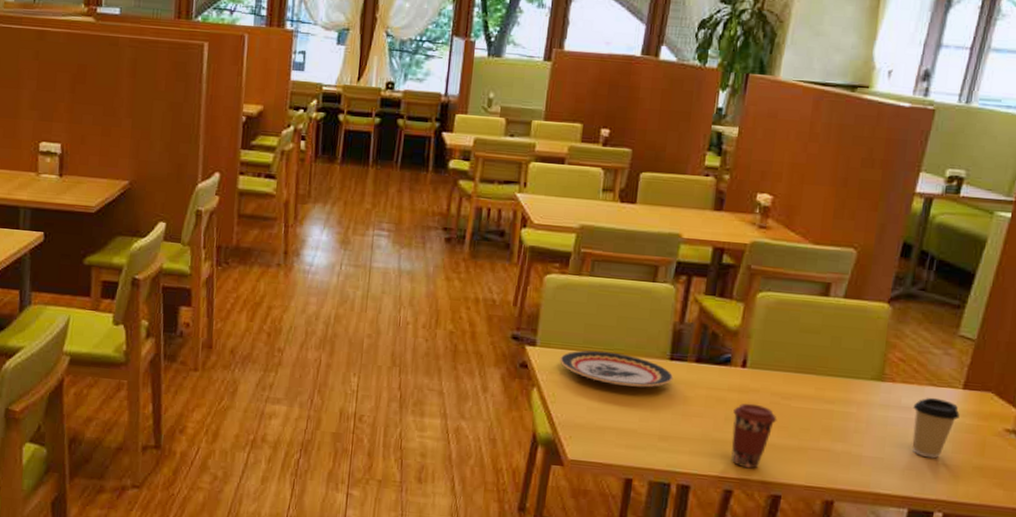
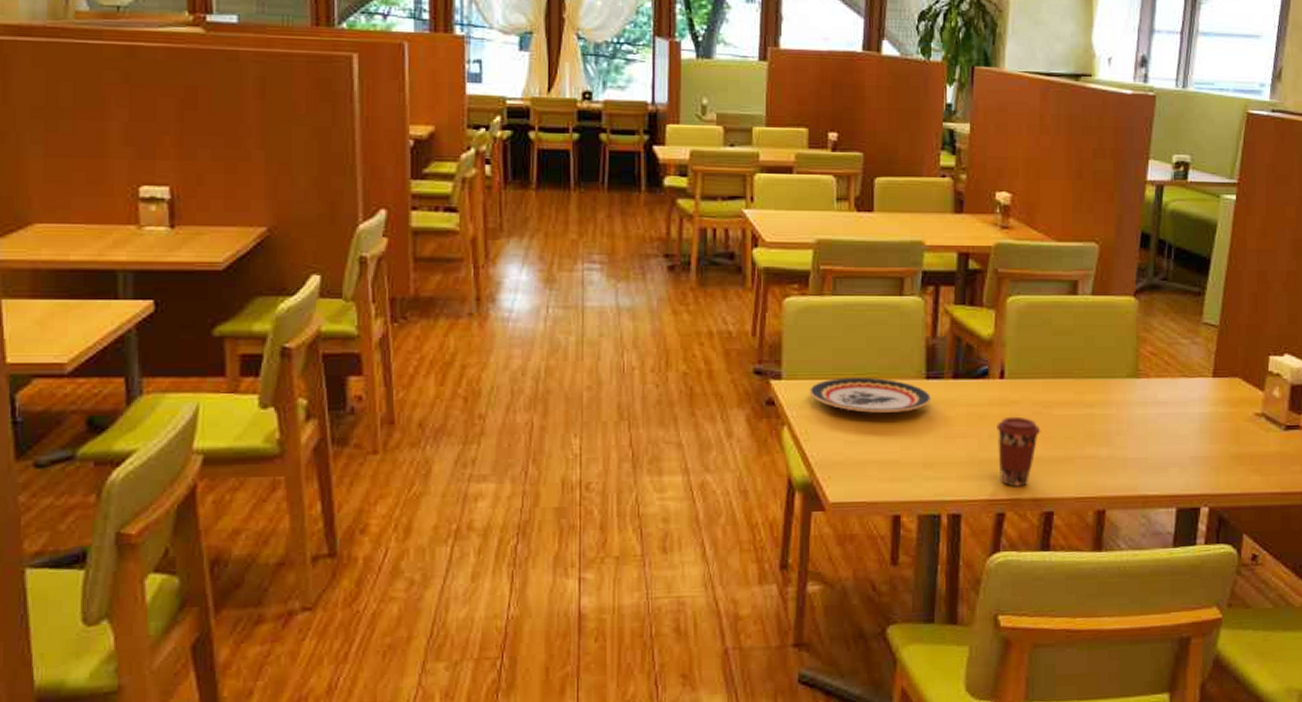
coffee cup: present [912,397,960,459] -> none [1169,389,1213,452]

